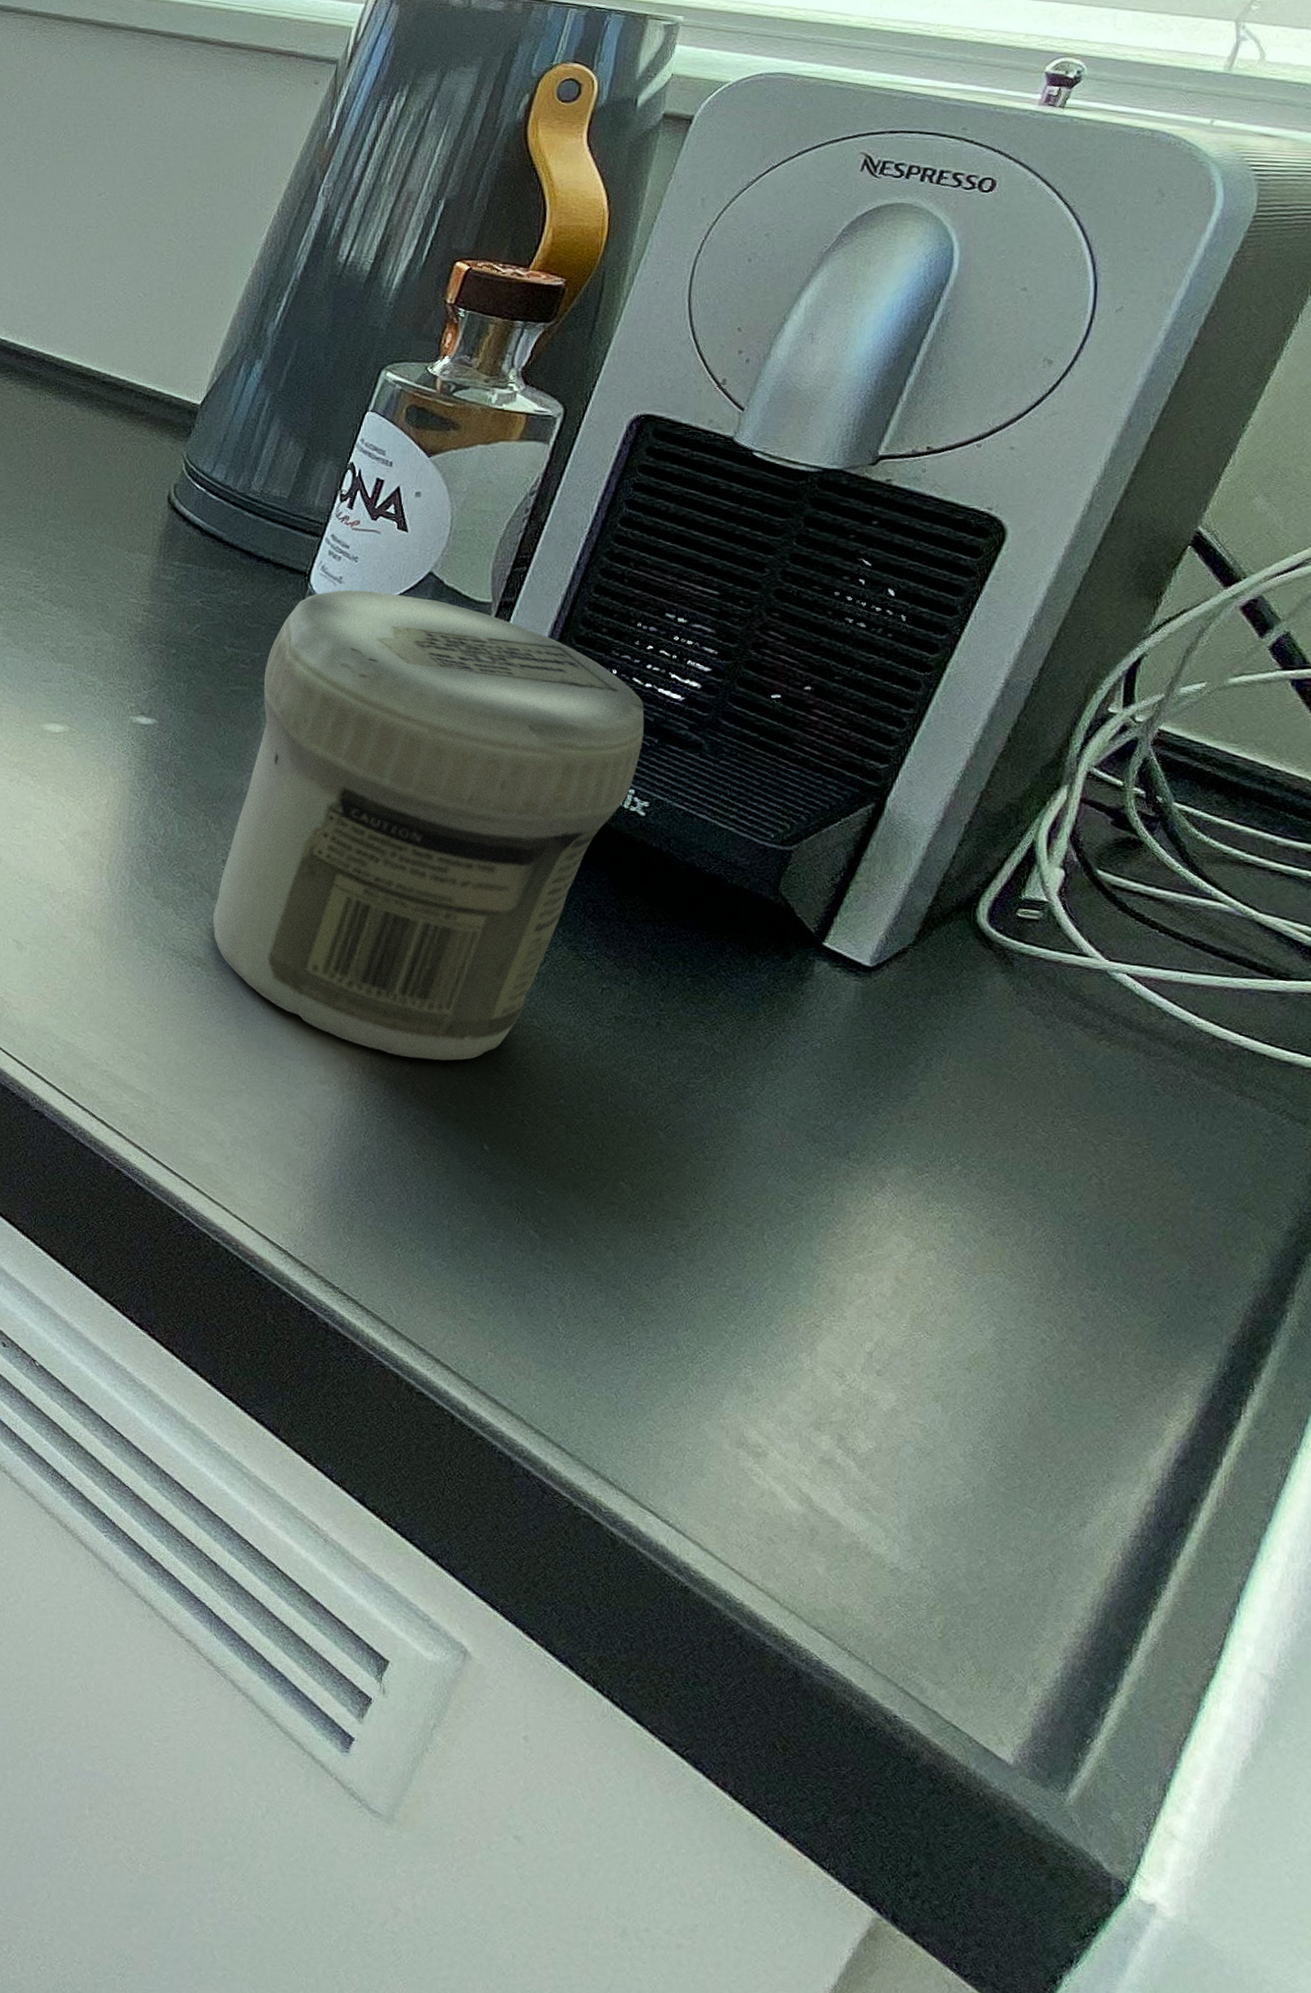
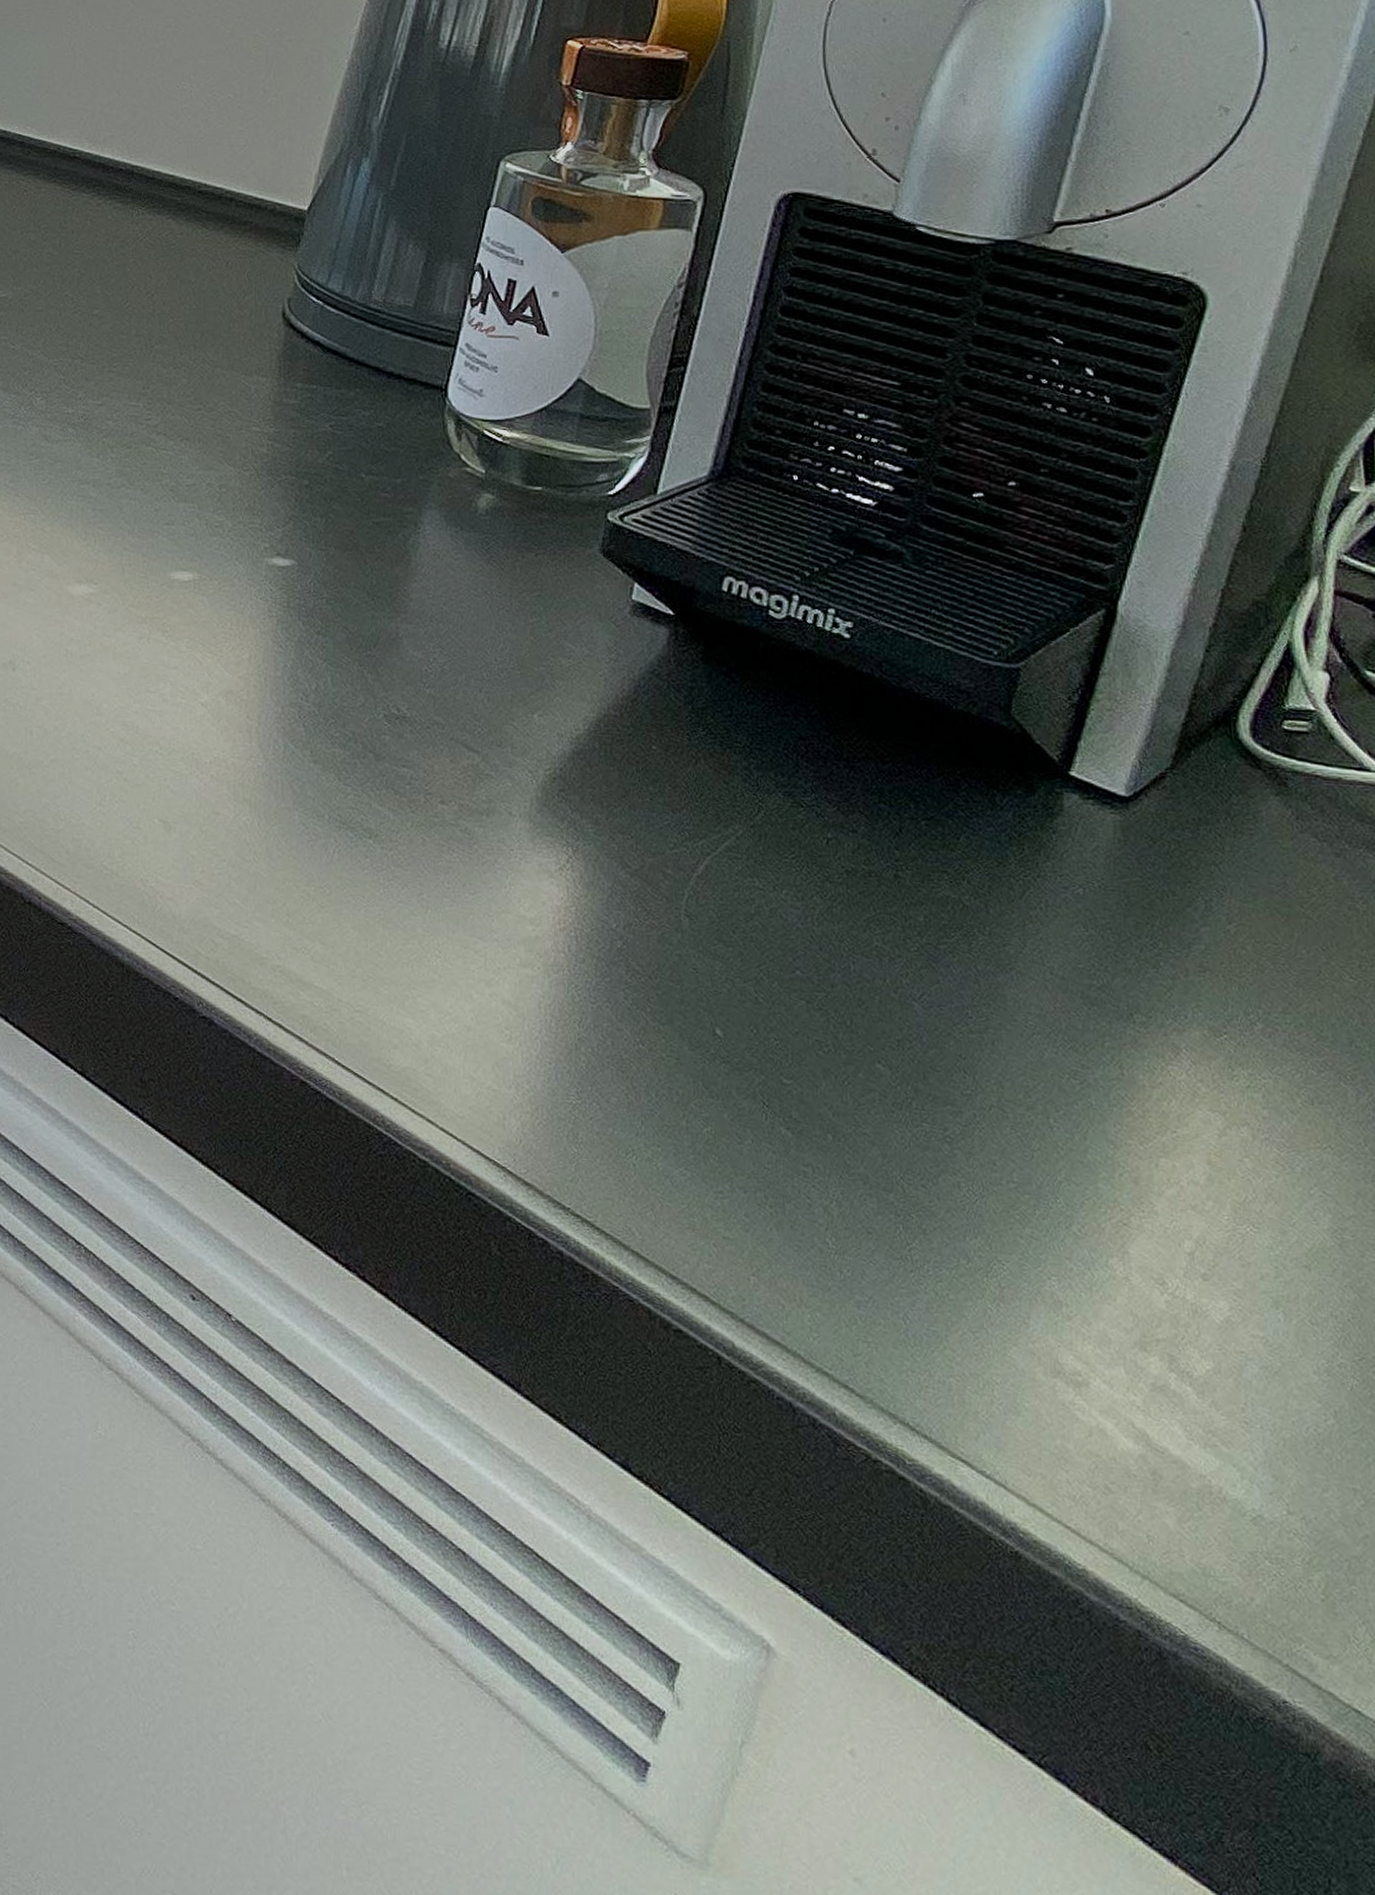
jar: present [212,589,645,1061] -> none [380,402,837,933]

